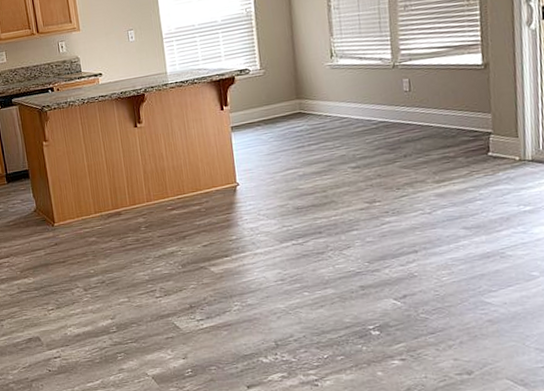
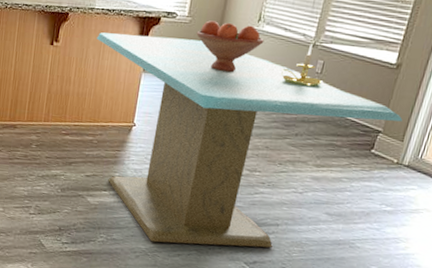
dining table: none [177,88,510,299] -> present [96,32,403,248]
fruit bowl: none [273,62,343,113] -> present [196,20,264,73]
candle holder: none [367,66,416,109] -> present [279,44,324,87]

